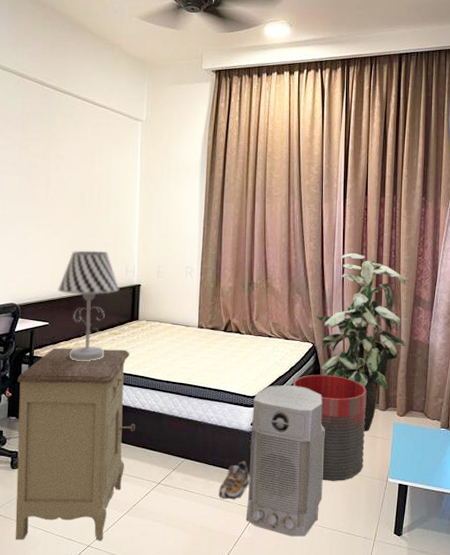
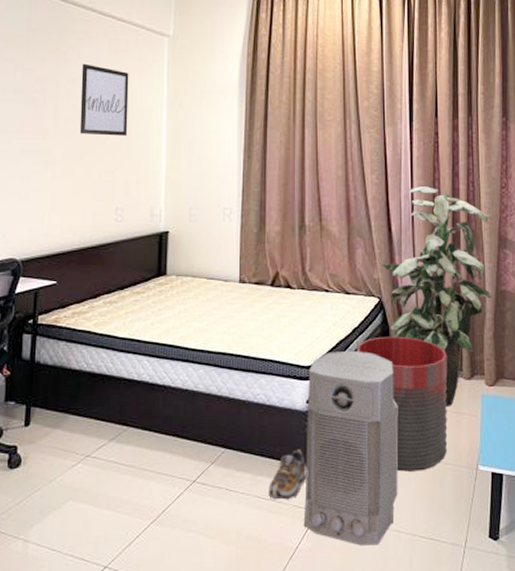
nightstand: present [15,348,135,540] -> none [12,312,164,563]
table lamp: present [58,250,120,361] -> none [68,191,143,328]
wall art: none [67,143,108,205] -> present [79,63,129,136]

